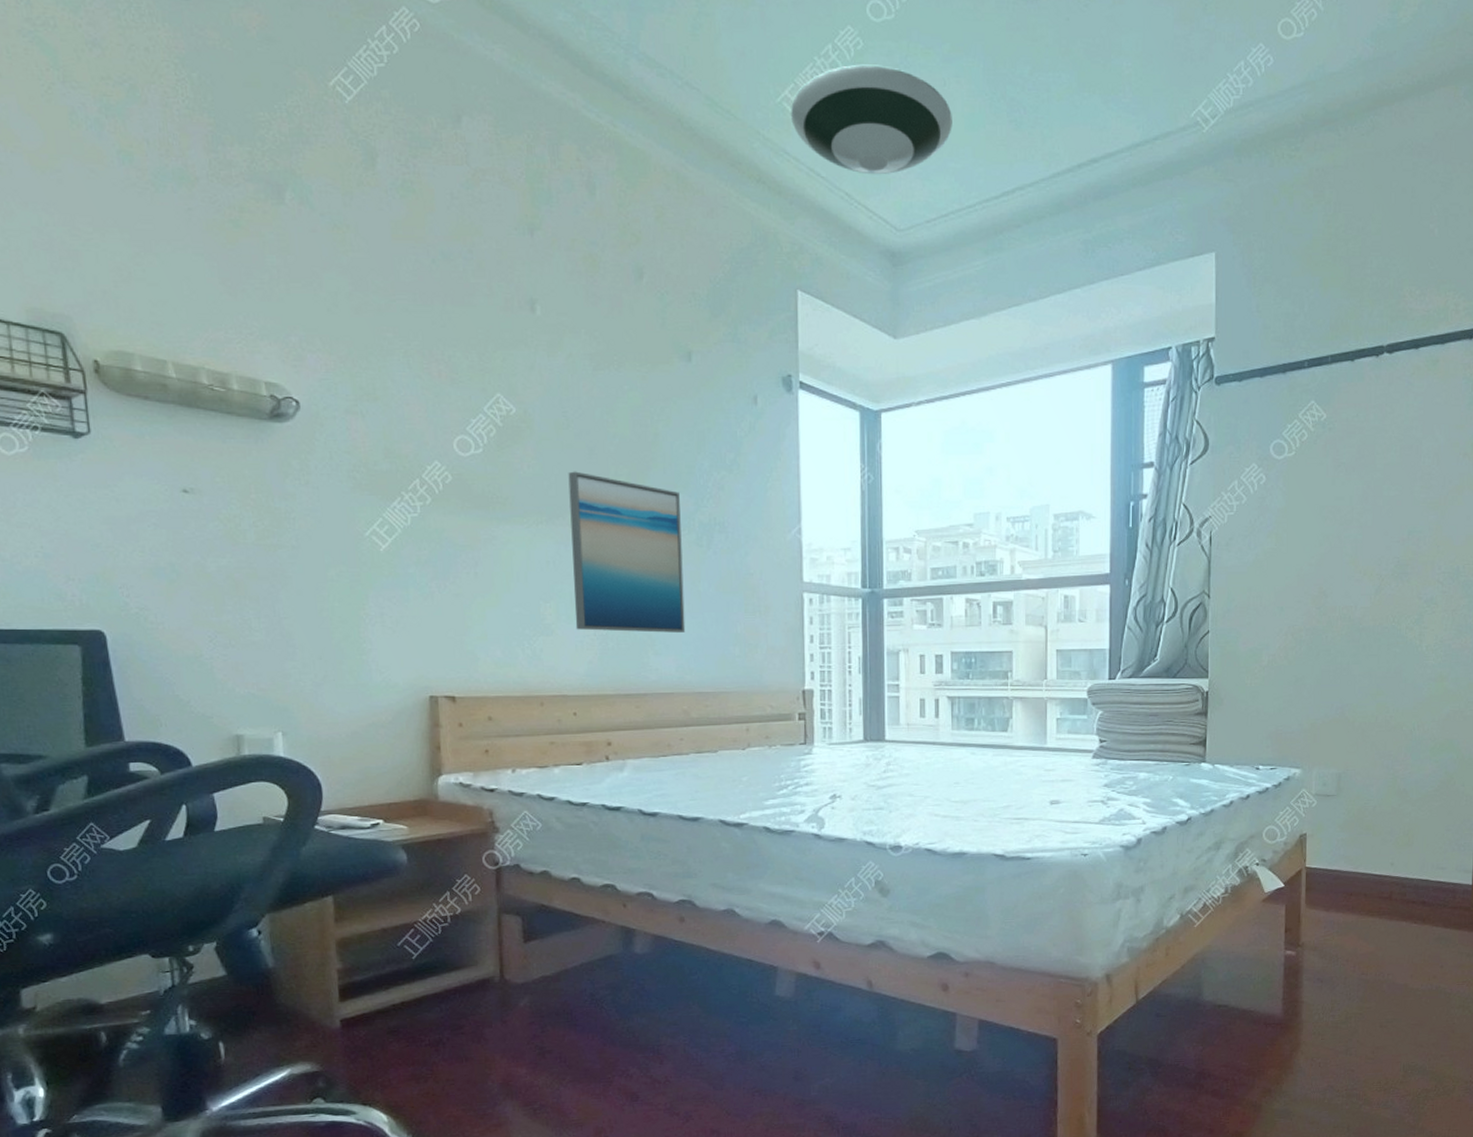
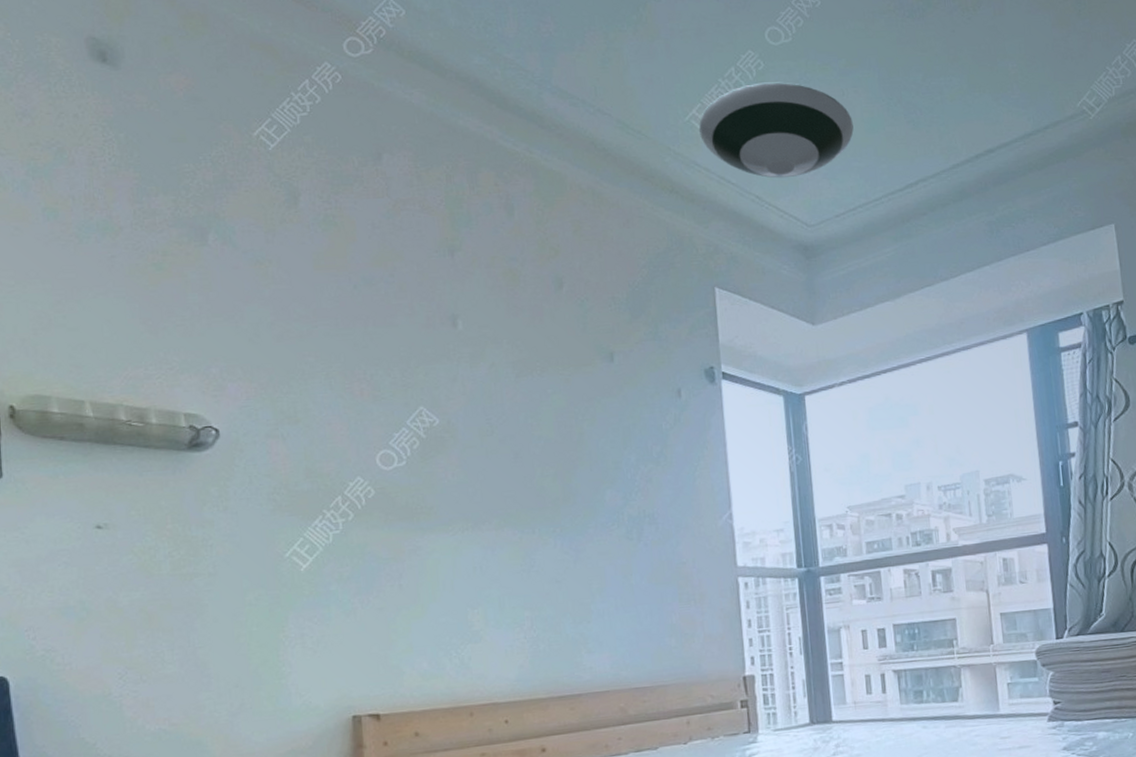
wall art: present [568,471,686,633] -> none [493,475,619,634]

